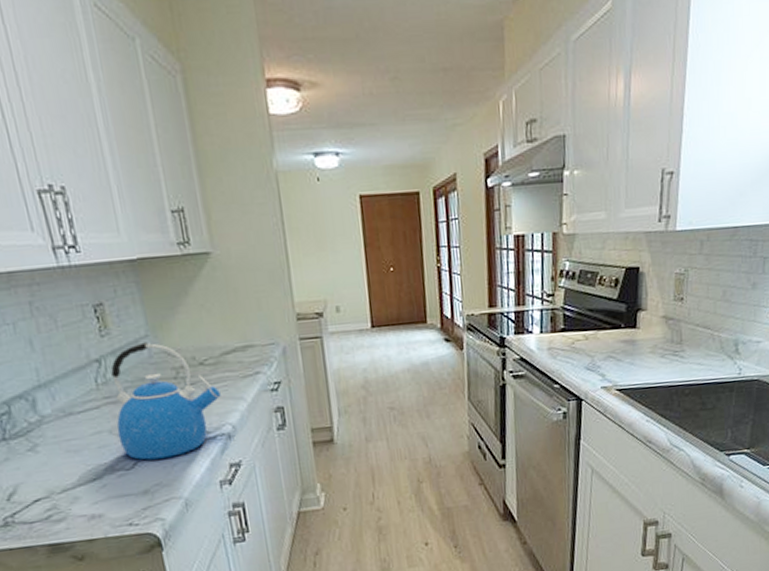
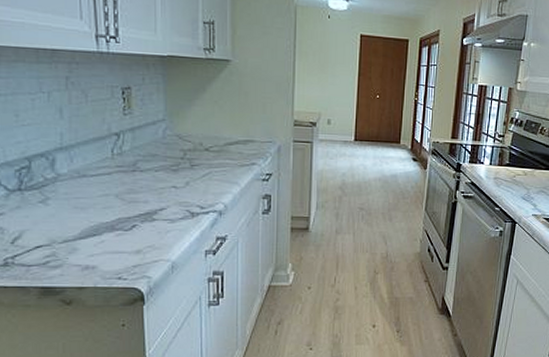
kettle: present [111,342,221,460] -> none [123,125,219,225]

